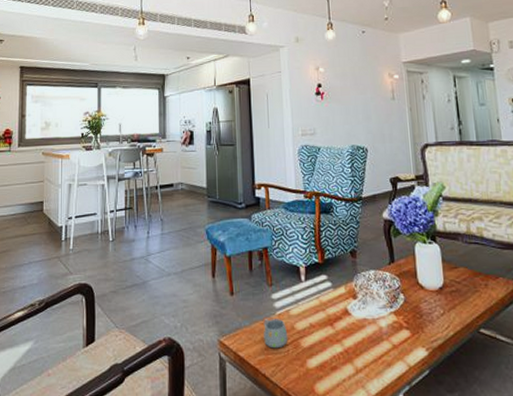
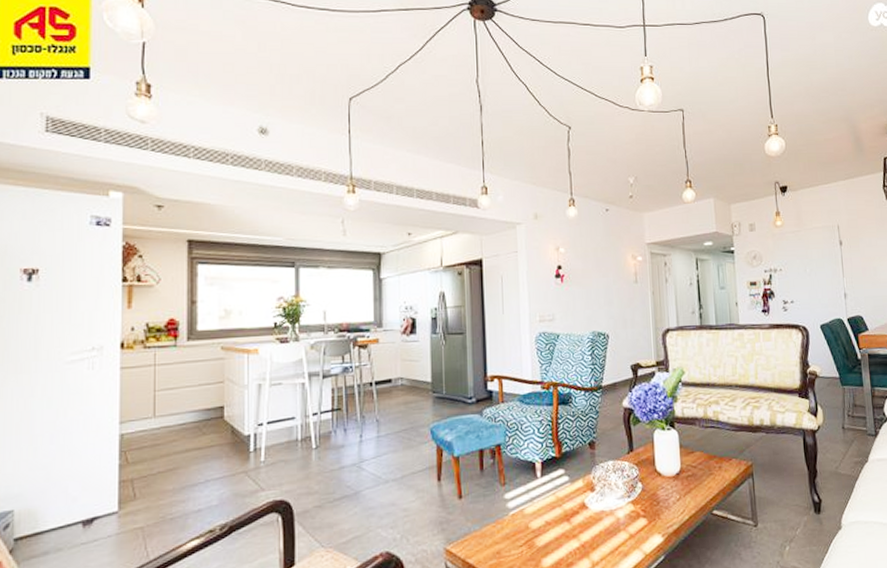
mug: present [263,319,288,349] -> none [494,519,522,551]

